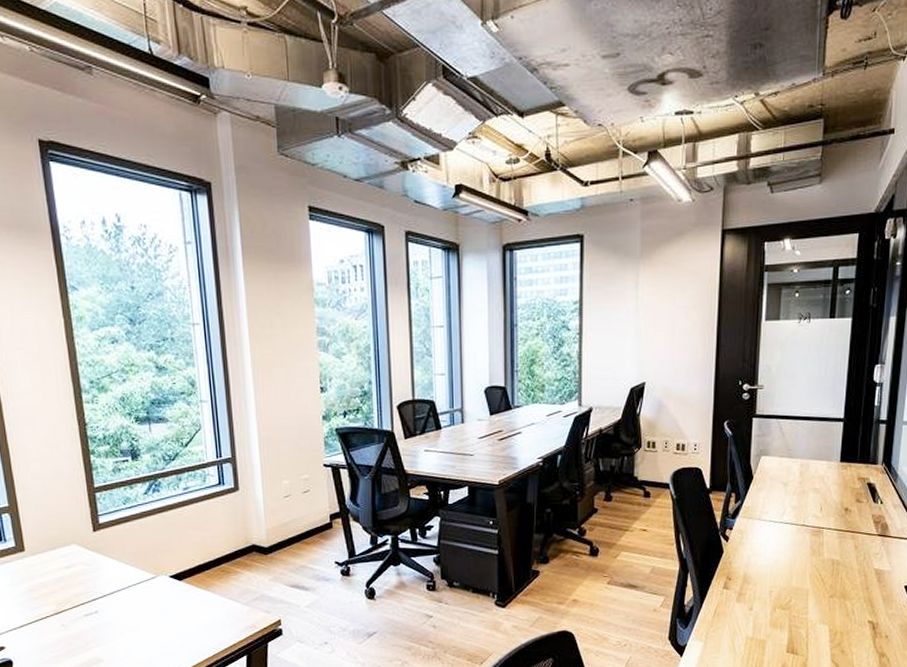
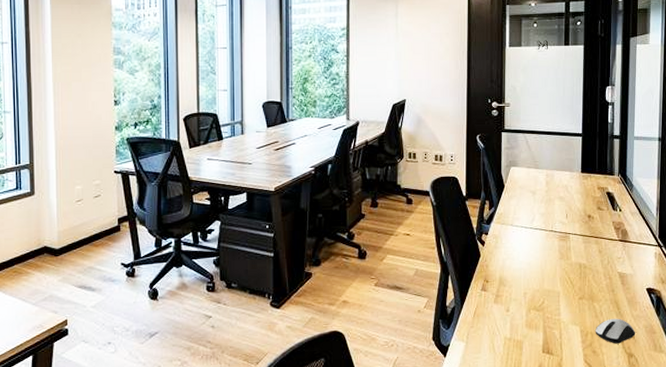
computer mouse: none [845,617,890,644] -> present [595,318,636,344]

